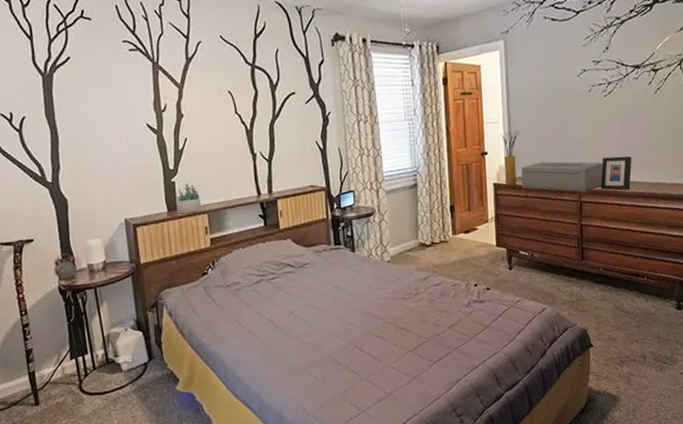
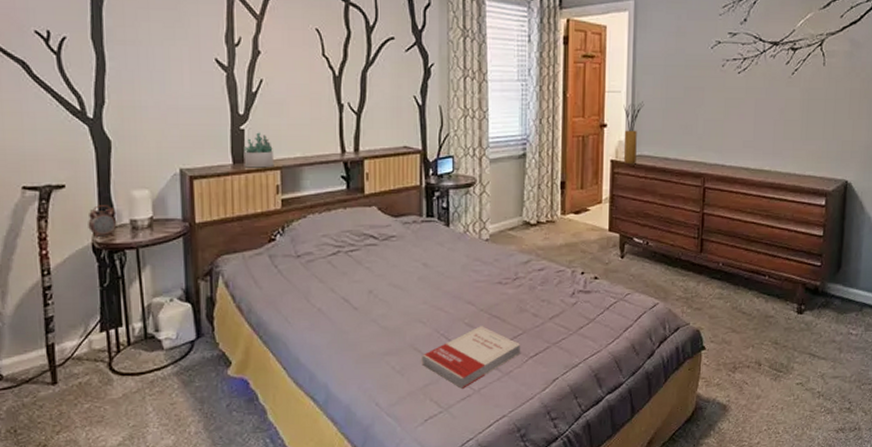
book: none [339,337,425,393] -> present [421,326,520,389]
decorative box: present [521,161,603,193] -> none [641,140,731,178]
picture frame: present [600,156,632,190] -> none [726,140,763,179]

